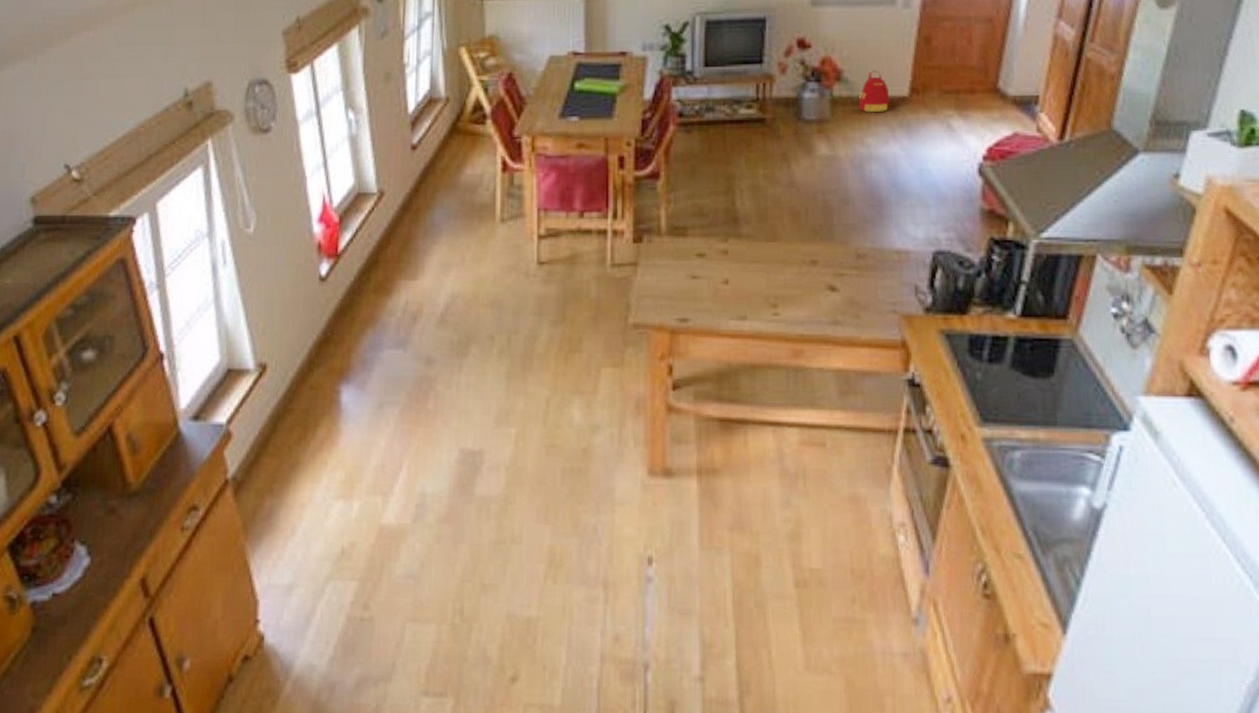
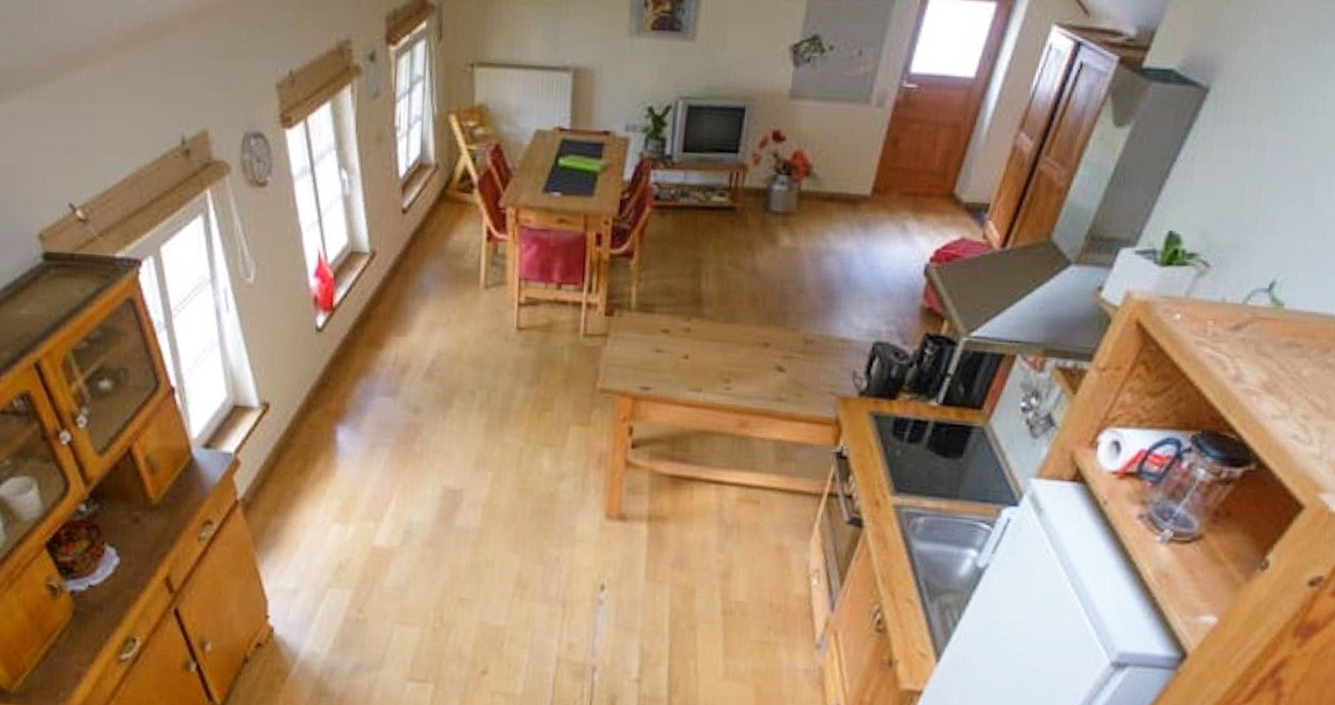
backpack: present [858,70,890,112] -> none [823,167,853,209]

